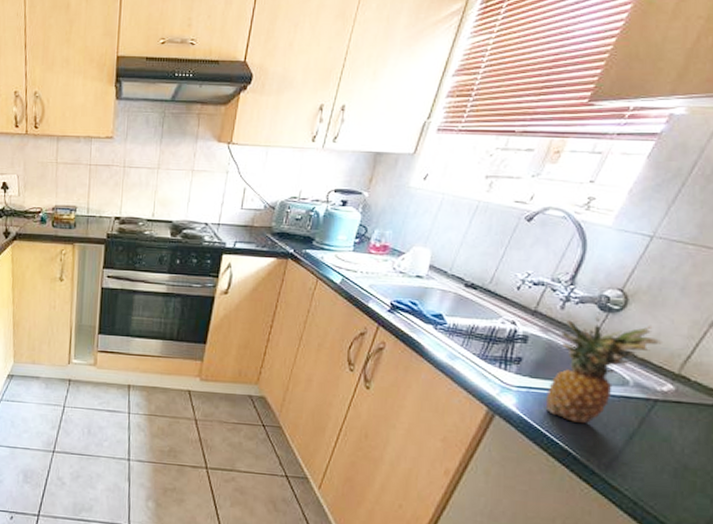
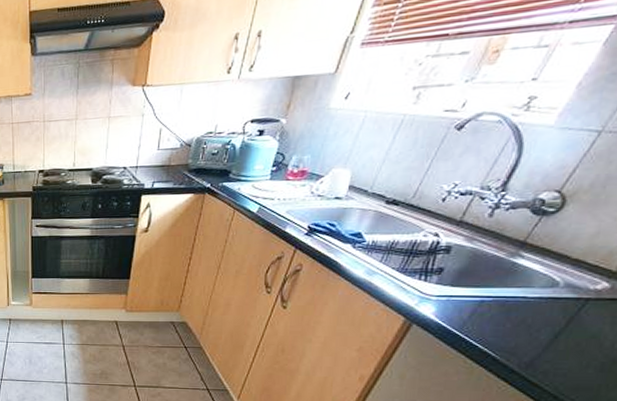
fruit: present [545,317,662,424] -> none [466,222,601,327]

